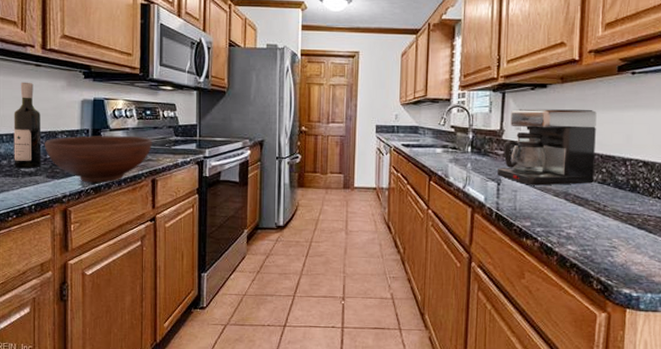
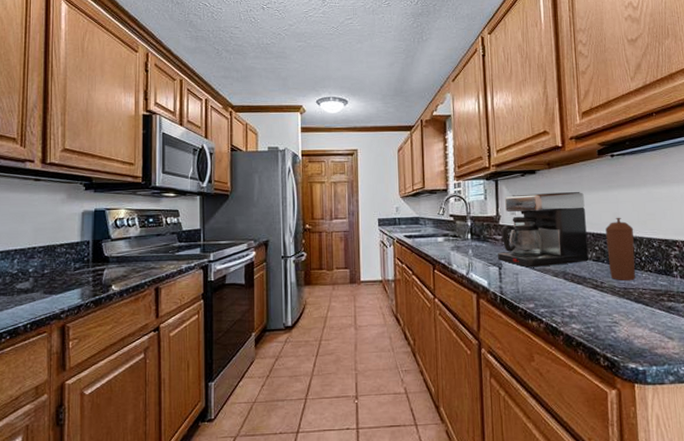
bottle: present [14,82,41,169] -> none [9,197,39,286]
bowl: present [45,135,152,183] -> none [43,245,155,296]
canister: none [614,139,647,207] -> present [605,217,636,282]

